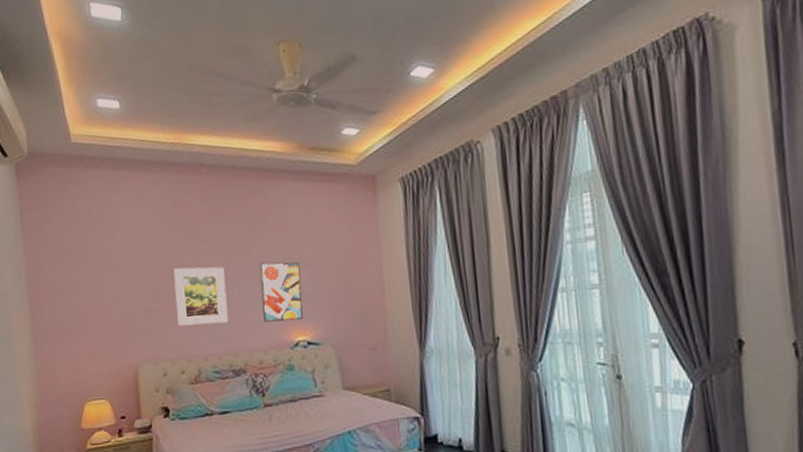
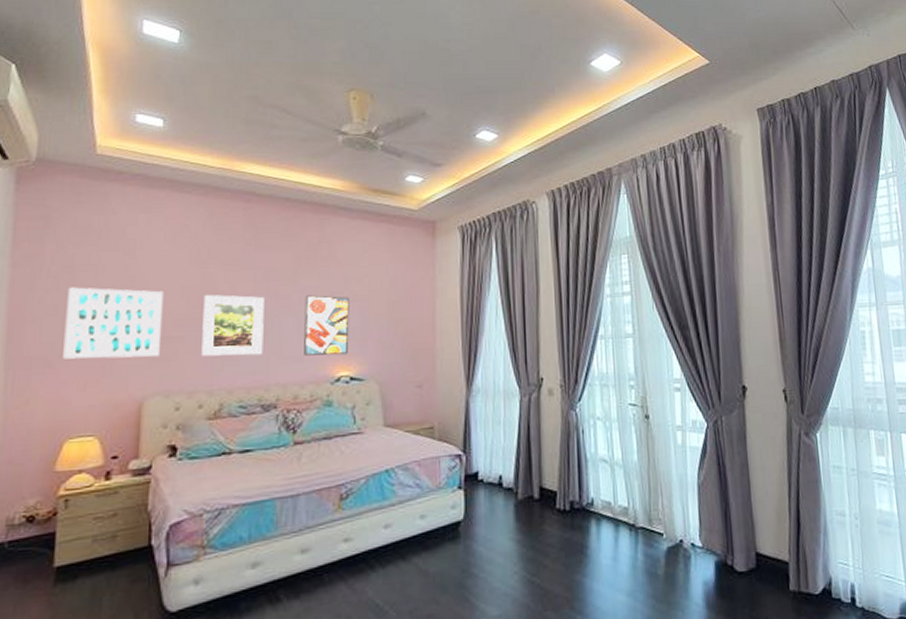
wall art: none [68,267,145,333] -> present [63,287,164,359]

